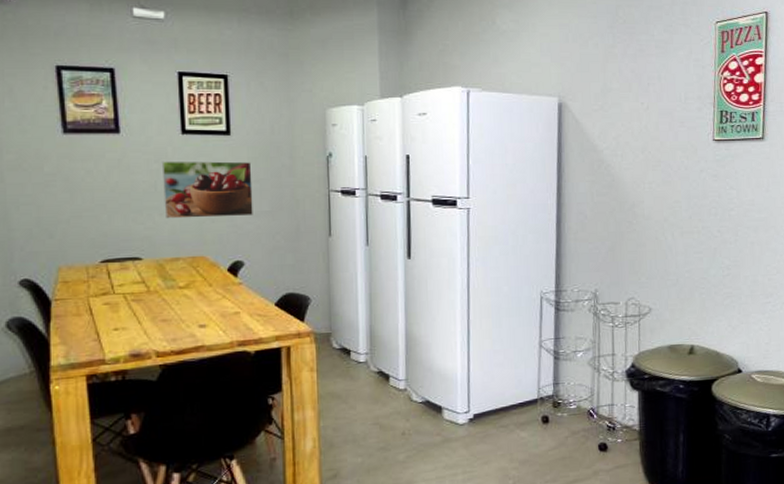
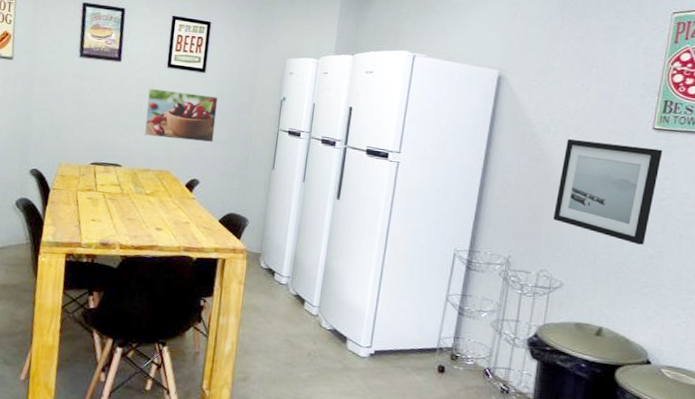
wall art: none [633,160,725,257] -> present [553,138,663,245]

